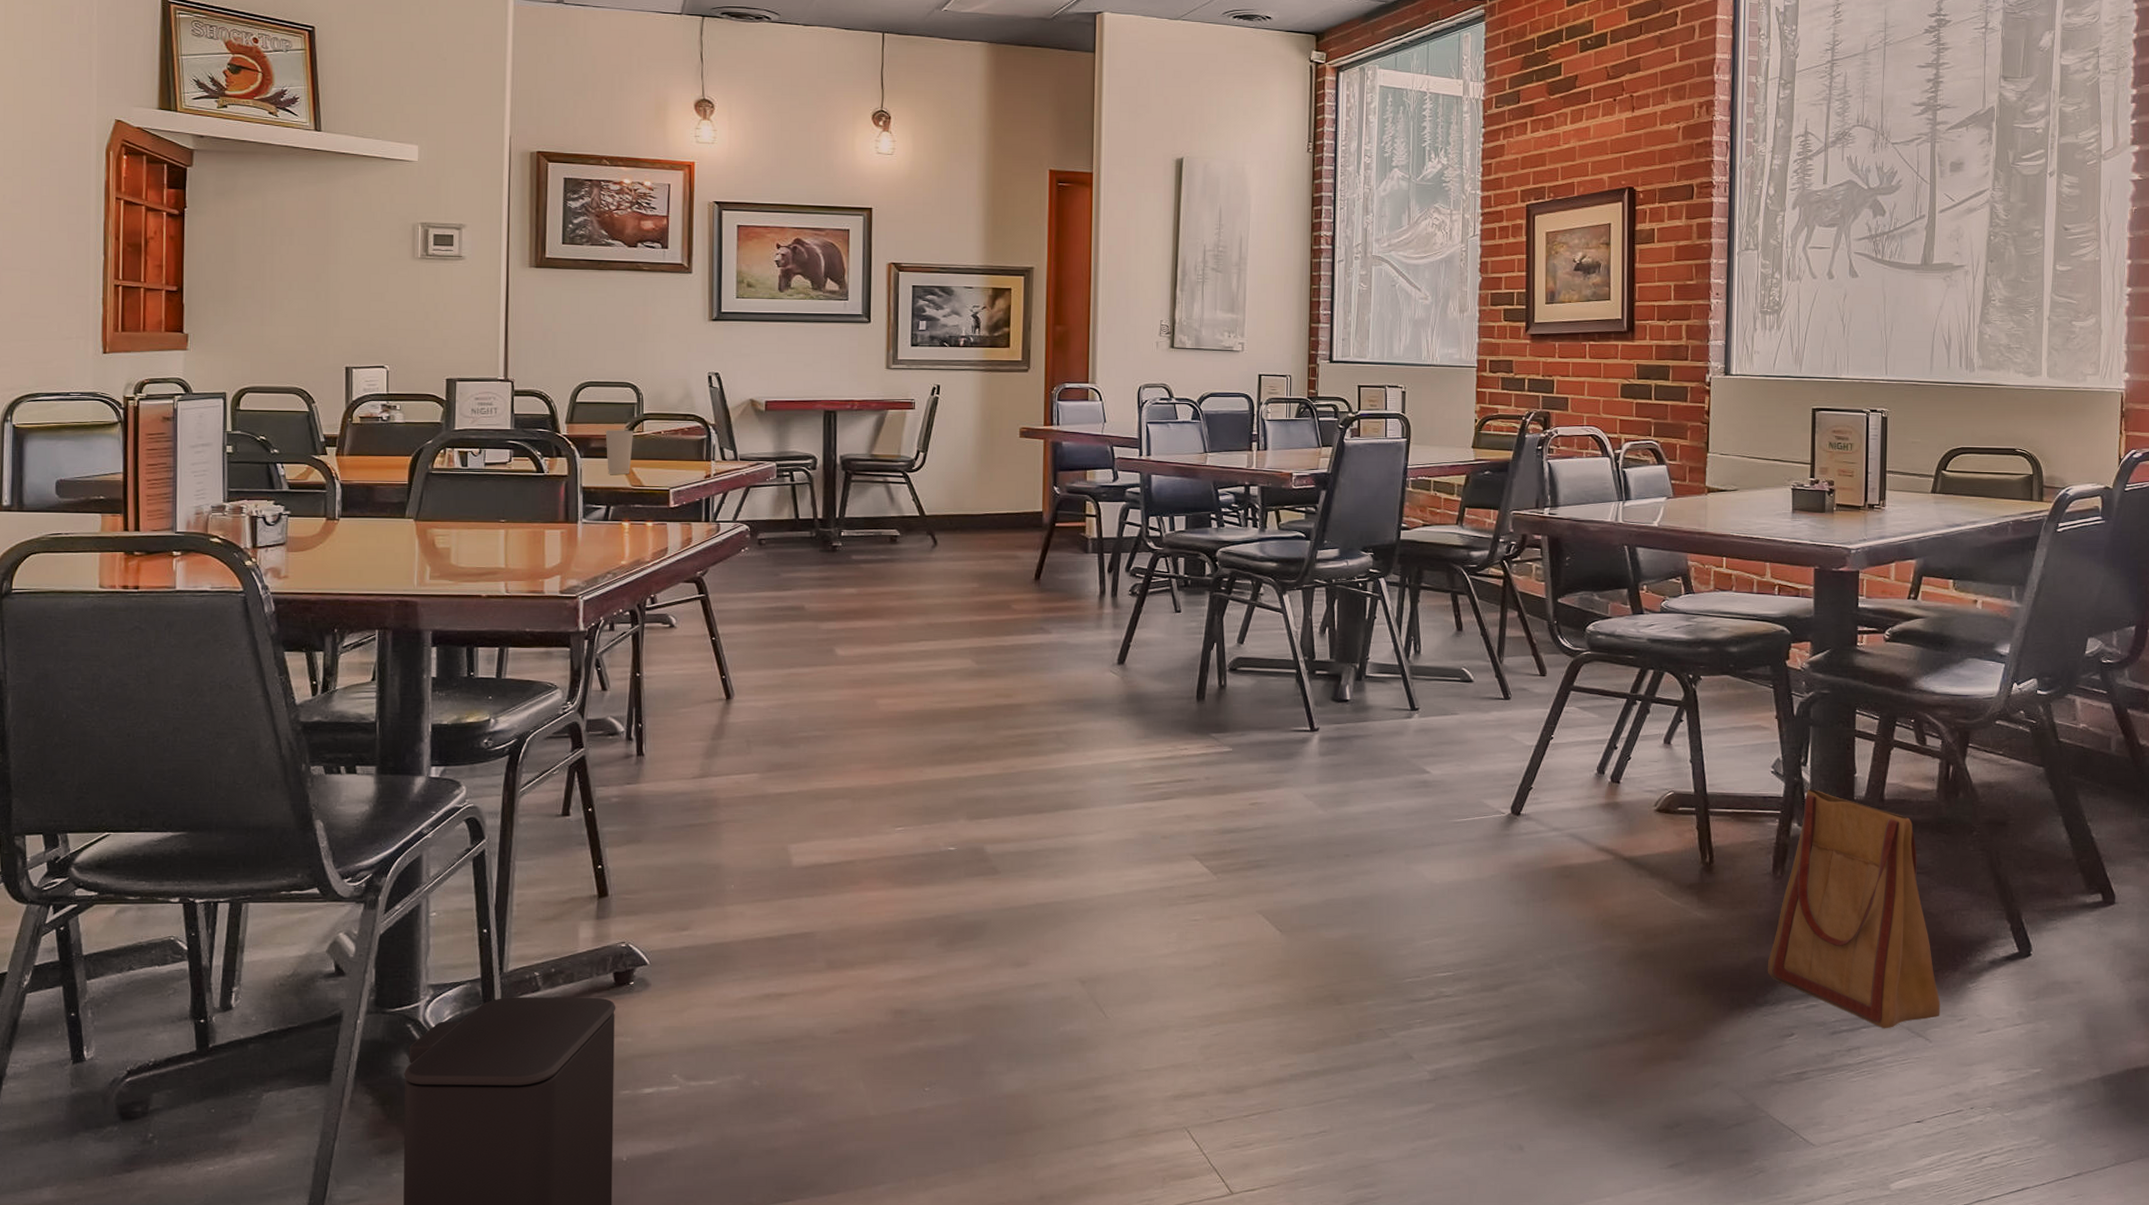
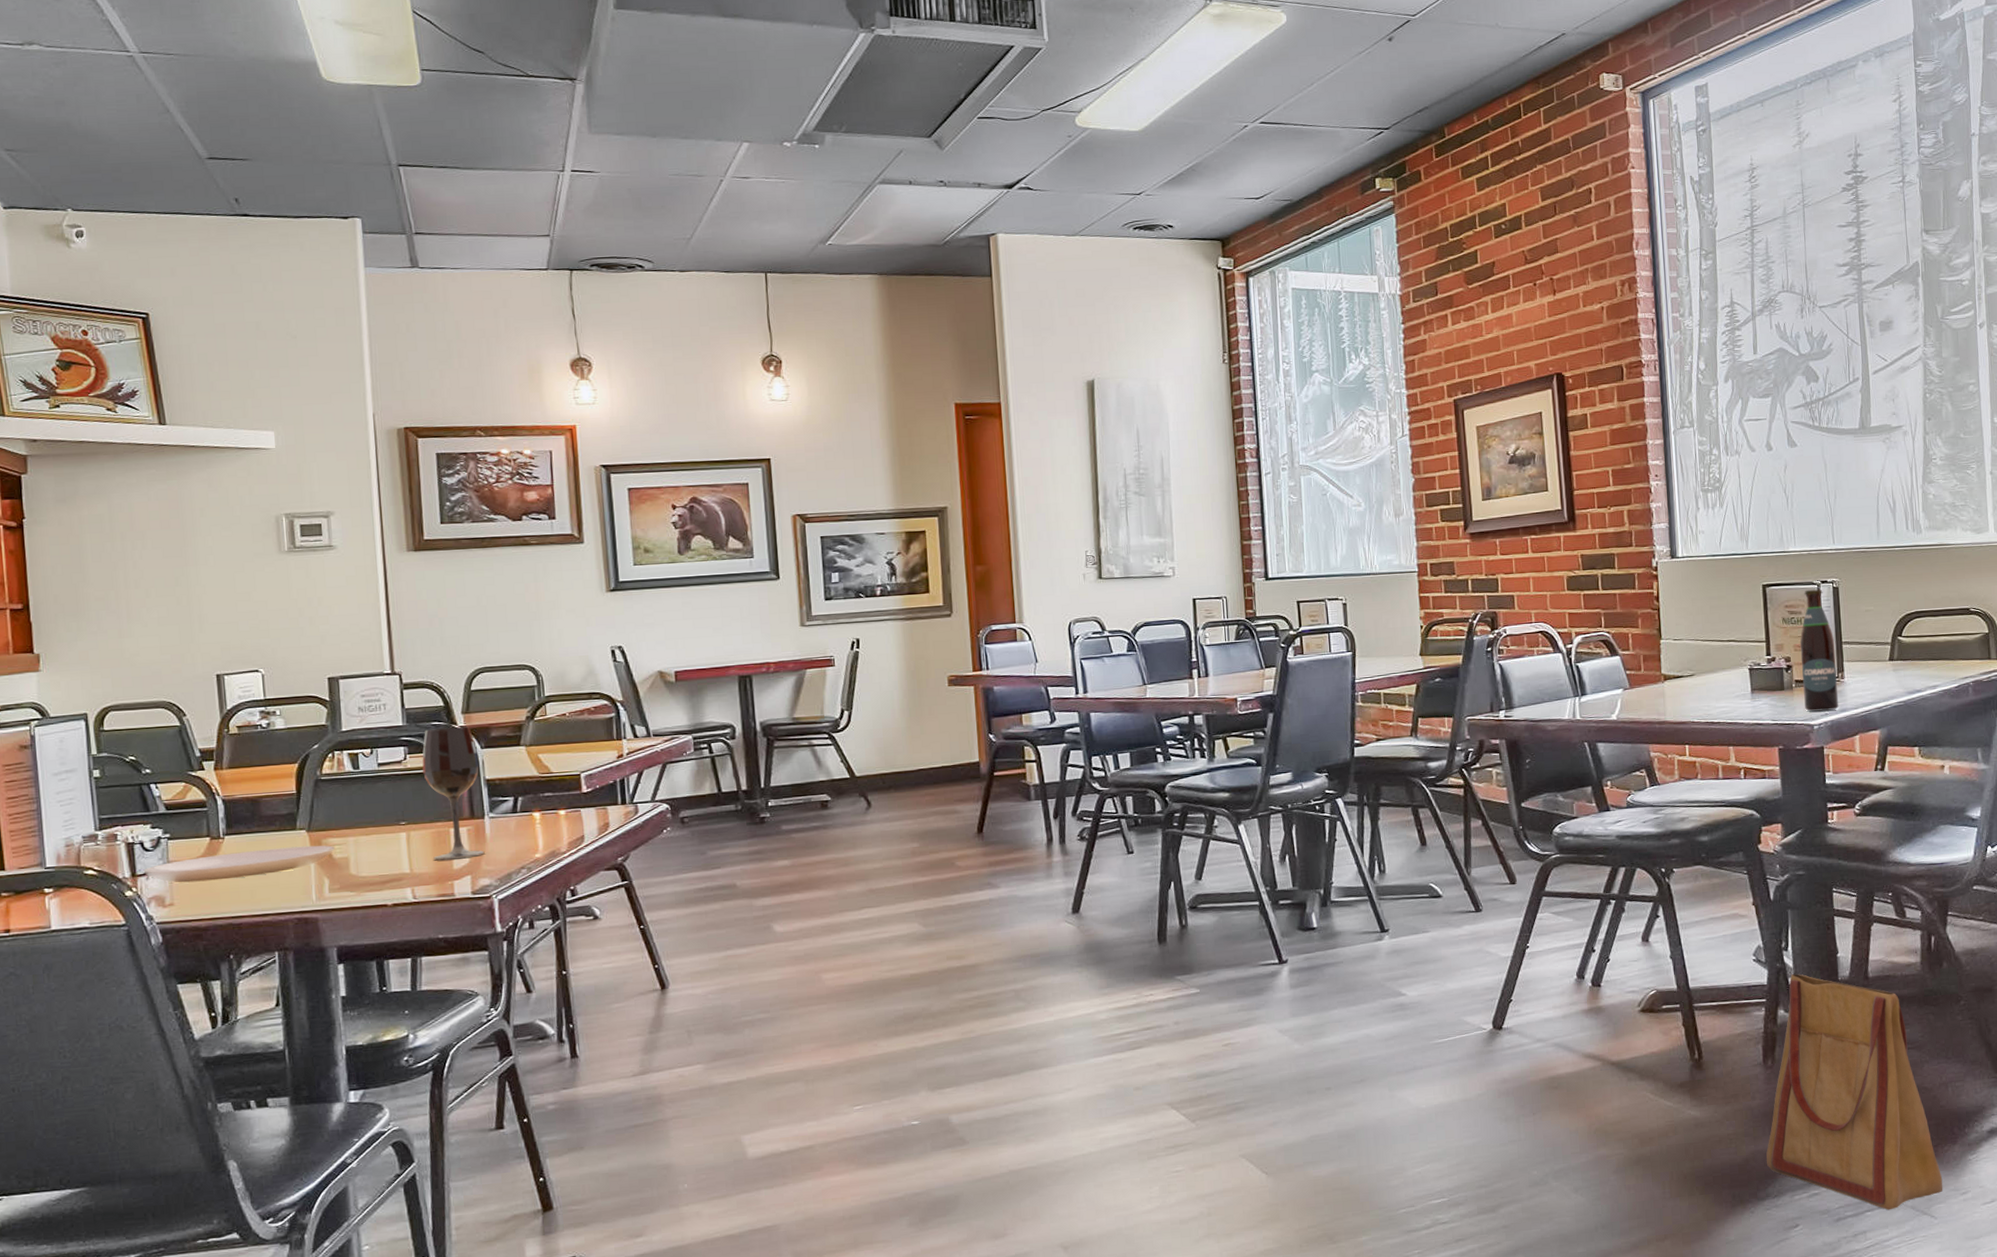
plate: none [263,533,438,558] -> present [143,845,335,883]
wine glass: none [525,435,577,559] -> present [422,726,485,861]
cup: present [605,430,633,475] -> none [505,714,537,764]
bottle: none [1843,417,1879,536] -> present [1799,589,1839,712]

